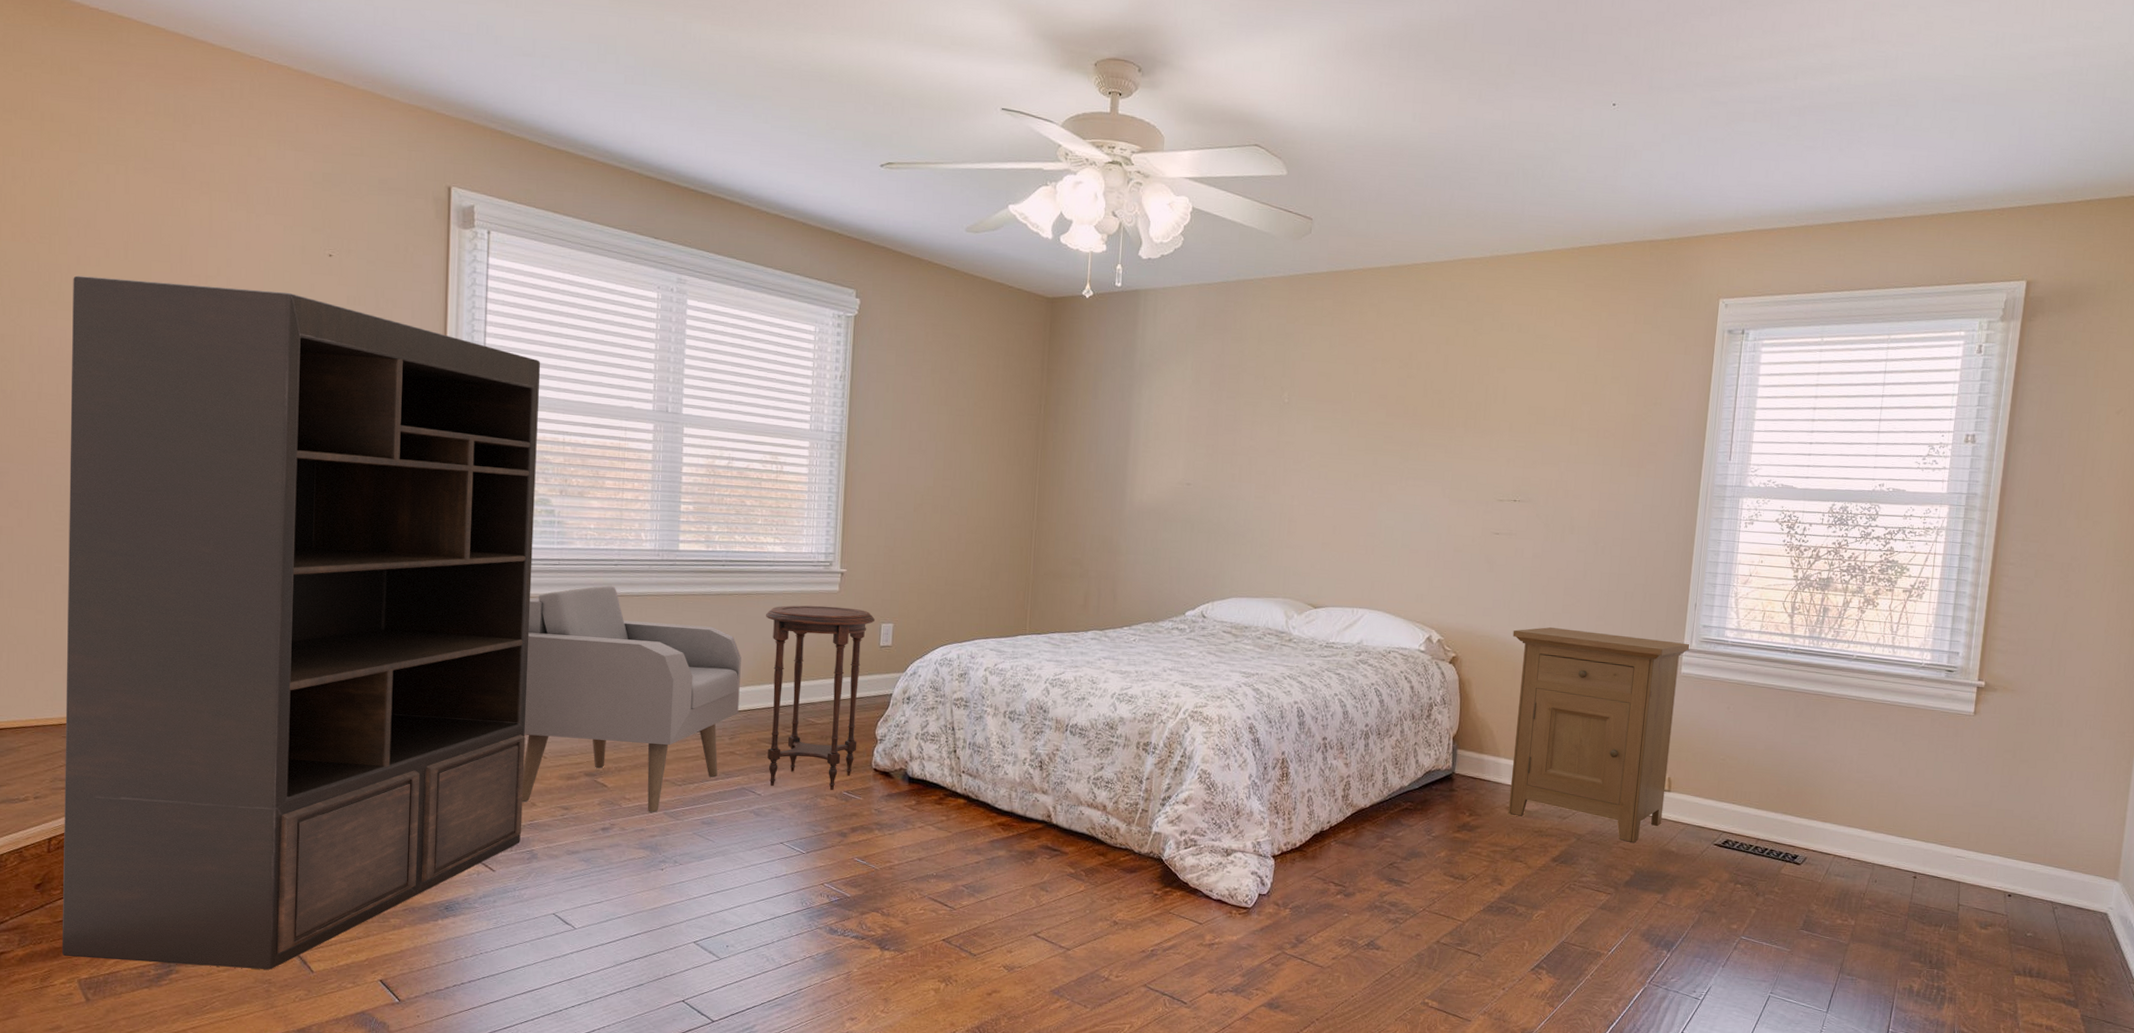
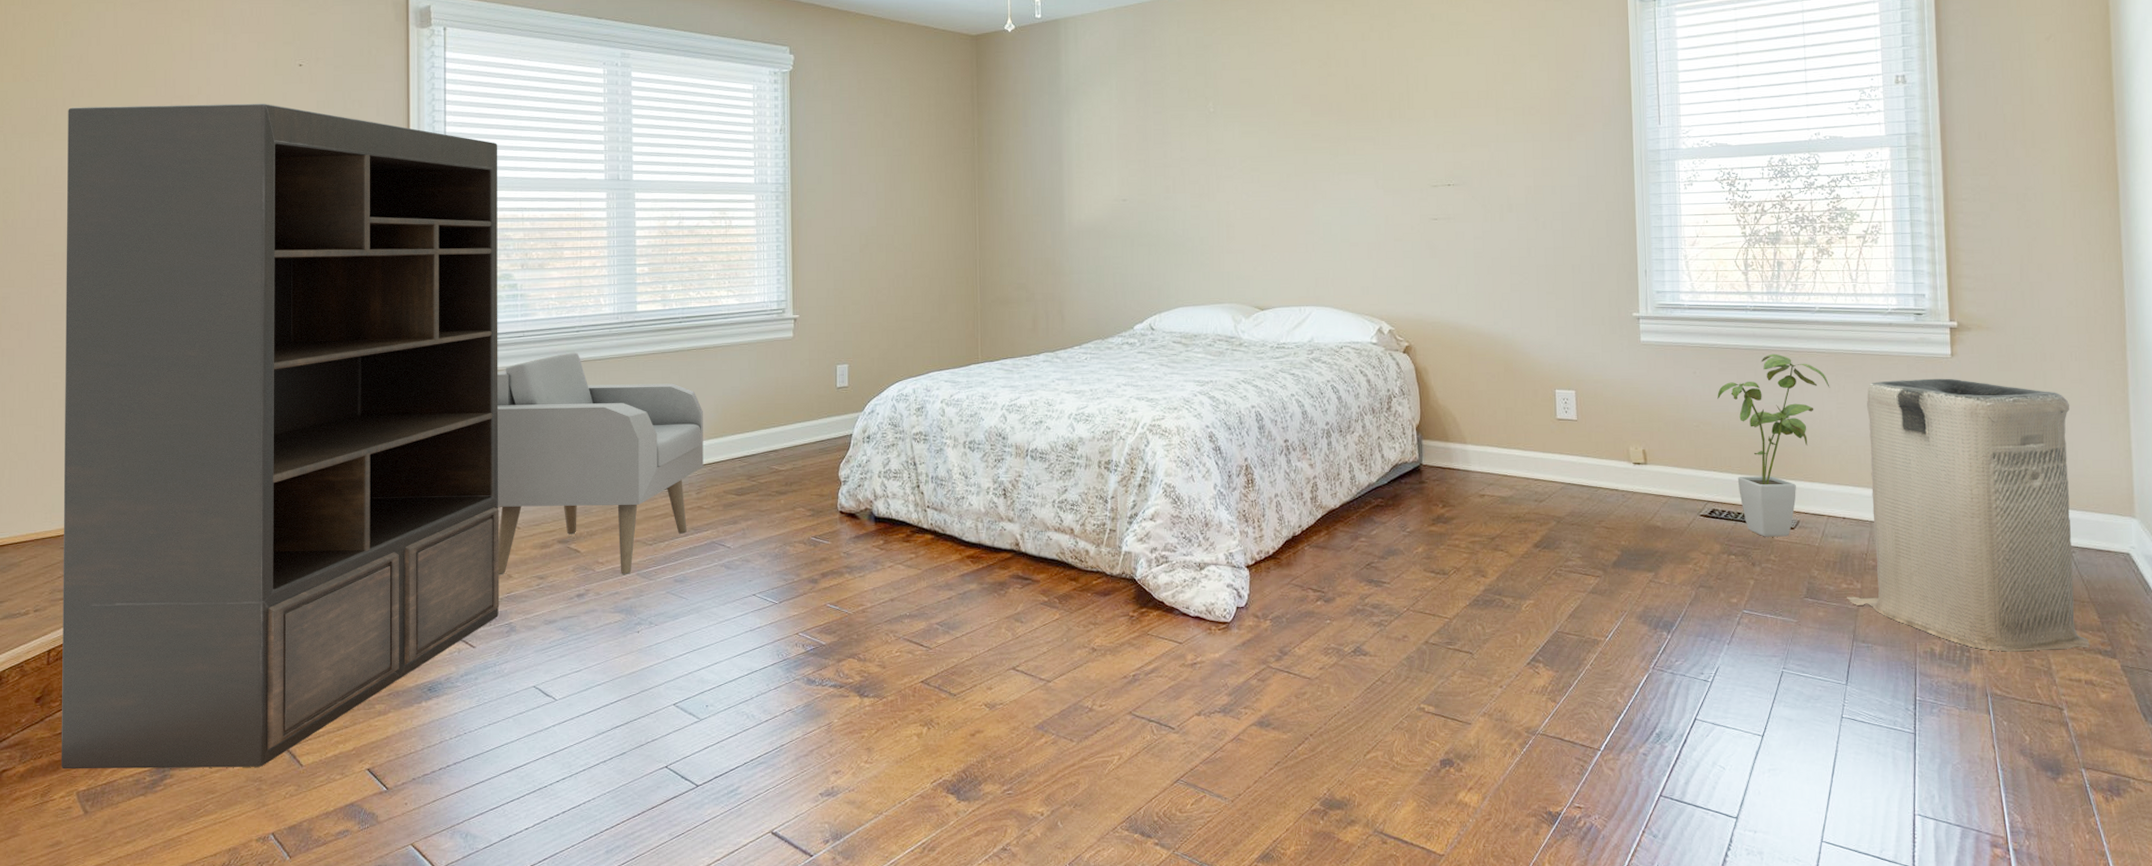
side table: present [765,605,876,791] -> none [723,352,831,538]
nightstand: present [1508,627,1690,842] -> none [1463,307,1646,521]
house plant: none [1746,696,1855,871] -> present [1717,353,1830,537]
laundry basket: none [1839,732,2077,997] -> present [1846,378,2090,652]

